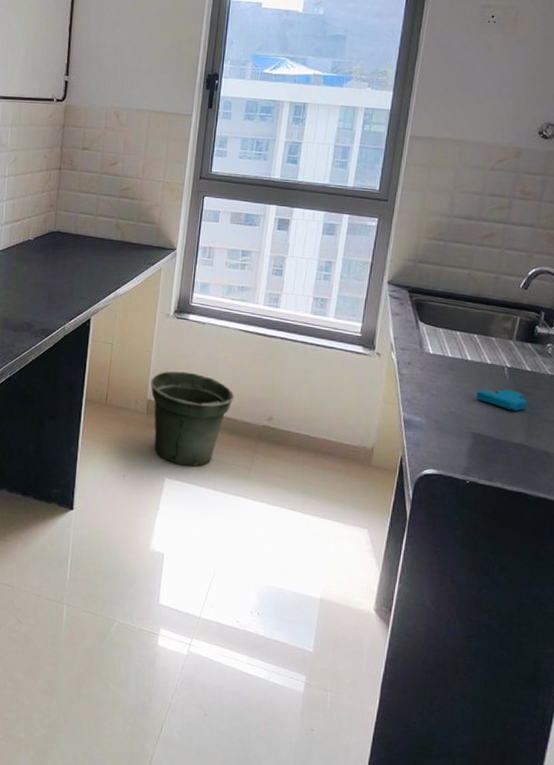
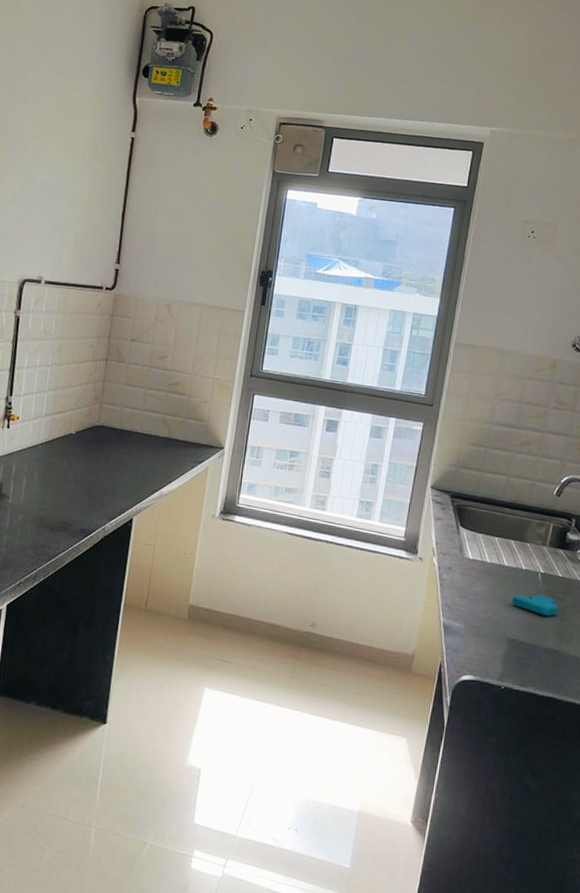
flower pot: present [150,371,235,467] -> none [193,574,279,675]

